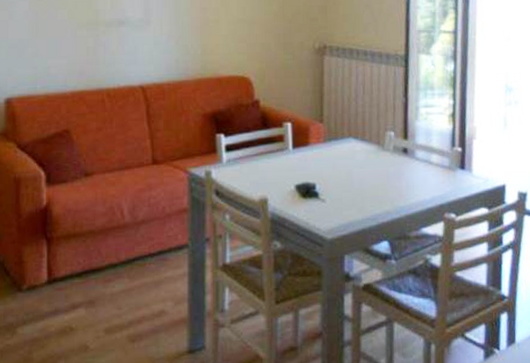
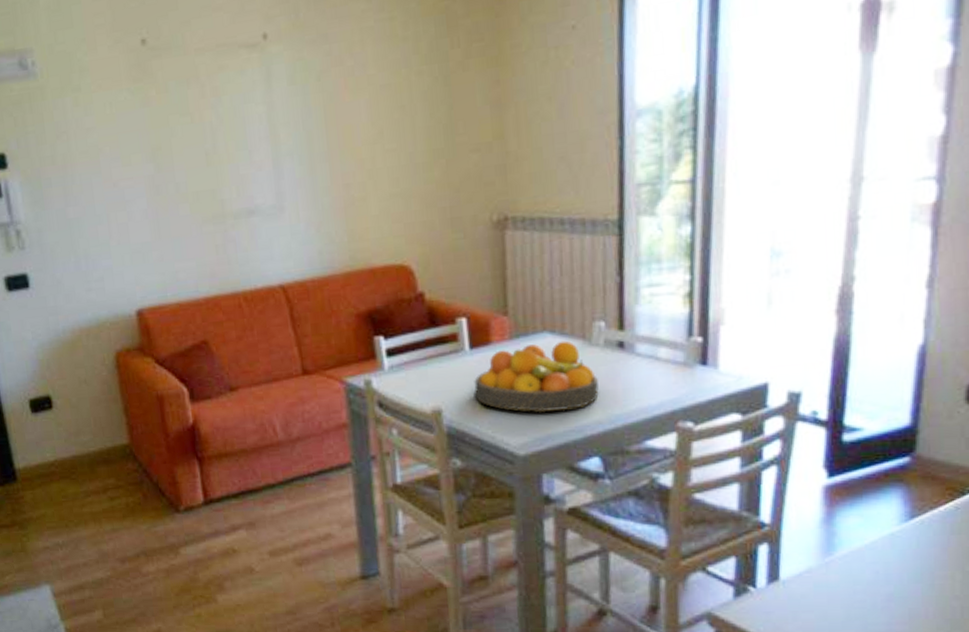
fruit bowl: none [294,145,389,204] -> present [474,340,599,413]

